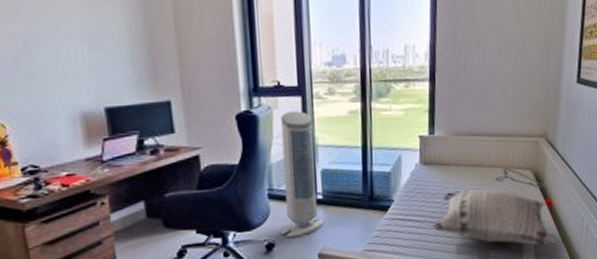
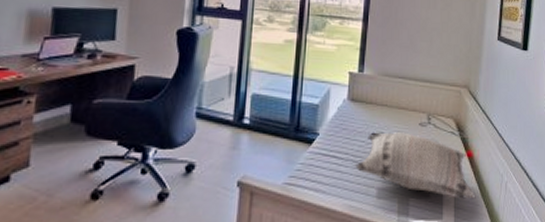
air purifier: present [280,110,324,238] -> none [202,33,250,161]

